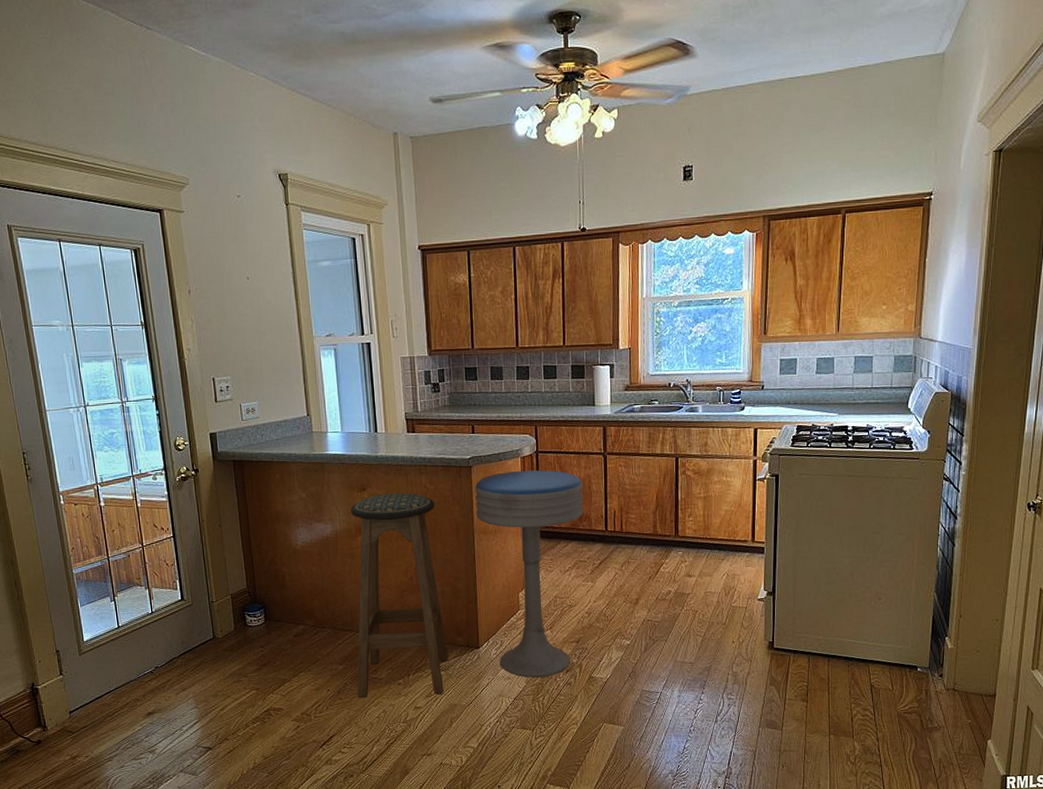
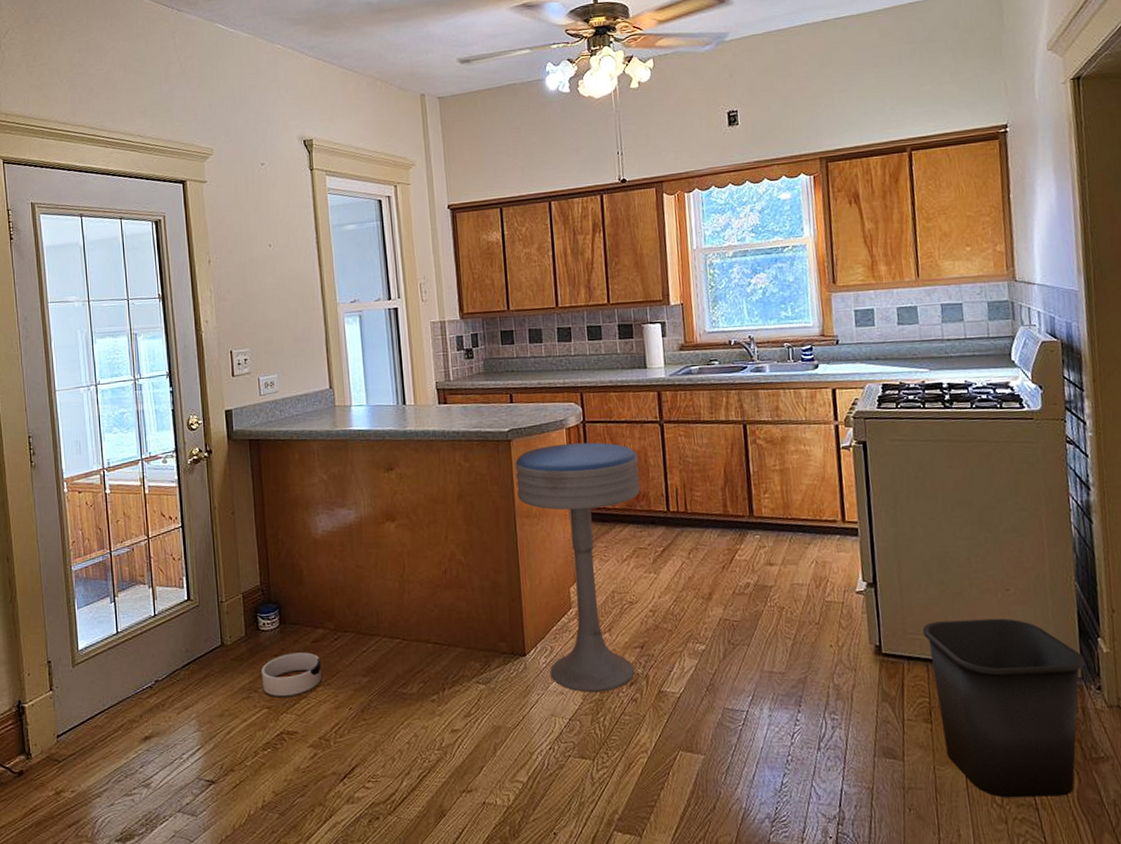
pet bowl: none [250,644,303,681] -> present [262,652,322,698]
stool: present [351,492,448,698] -> none [376,471,489,719]
waste bin: none [808,621,933,758] -> present [923,618,1085,798]

